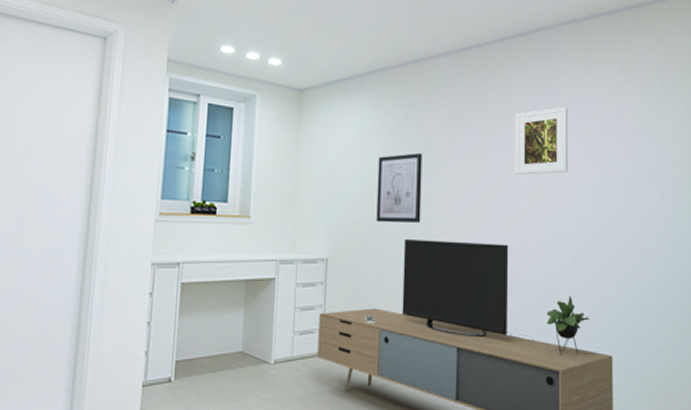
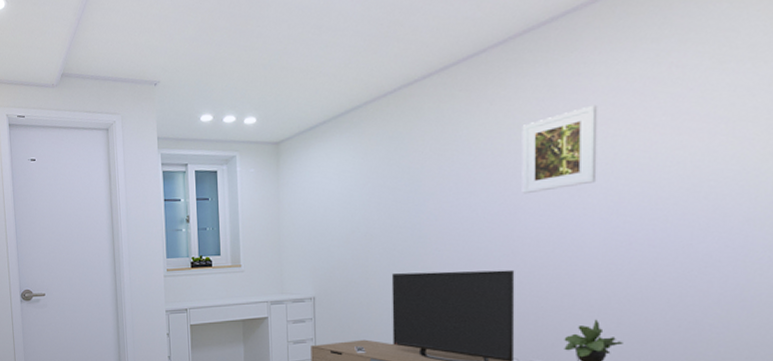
wall art: present [376,152,422,223] -> none [360,185,409,260]

